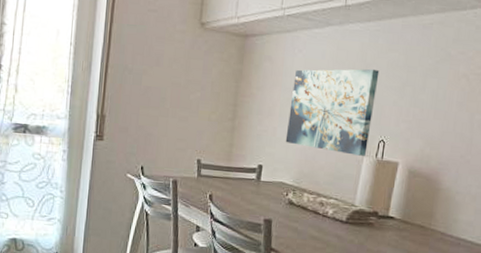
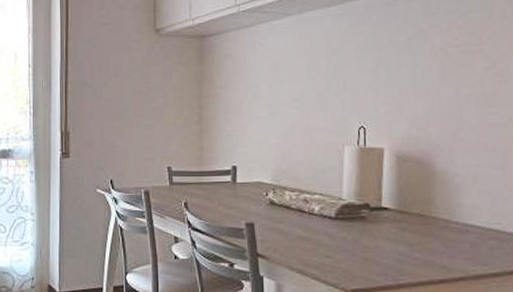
wall art: present [285,69,380,156] -> none [257,53,348,146]

